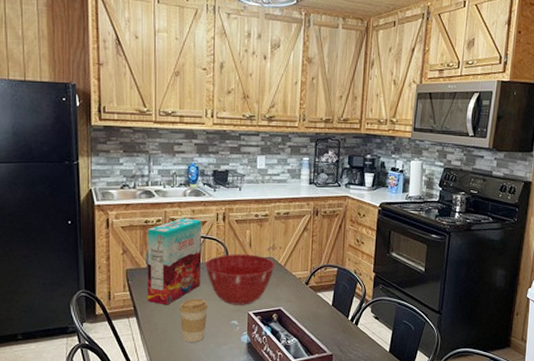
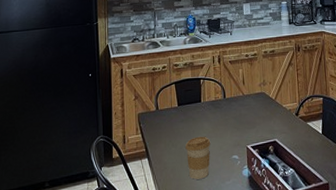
cereal box: present [147,218,202,305] -> none [155,63,202,145]
mixing bowl: present [204,254,275,305] -> none [205,91,267,140]

